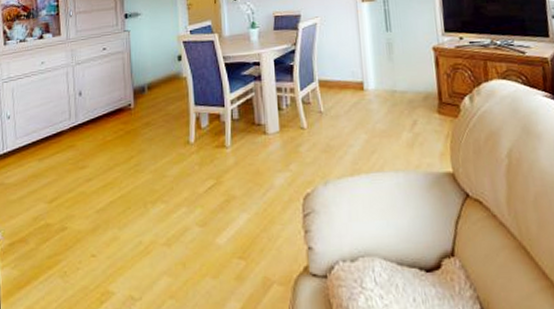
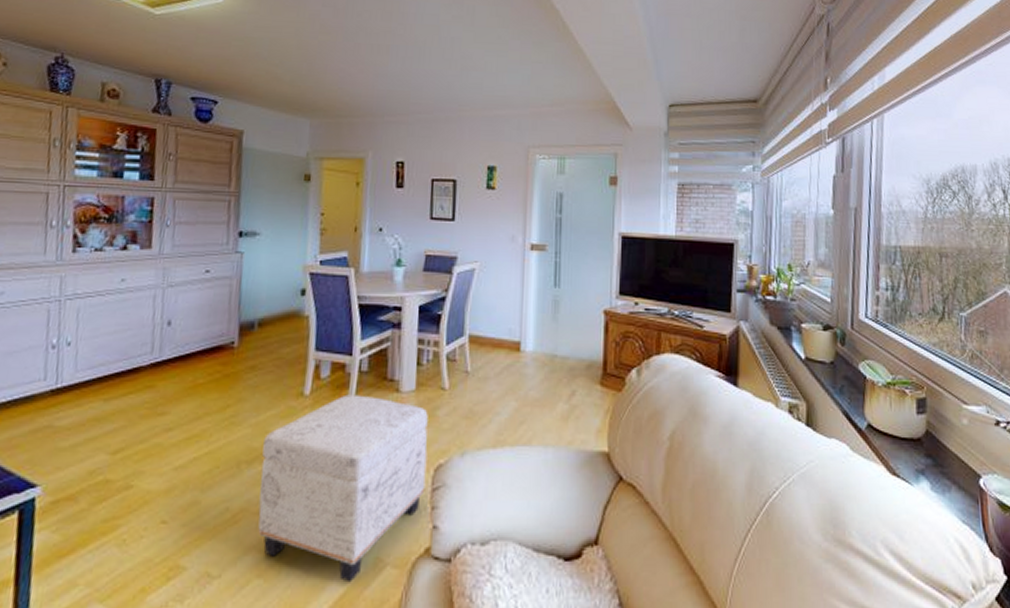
ottoman: none [163,139,298,300] -> present [258,394,428,583]

